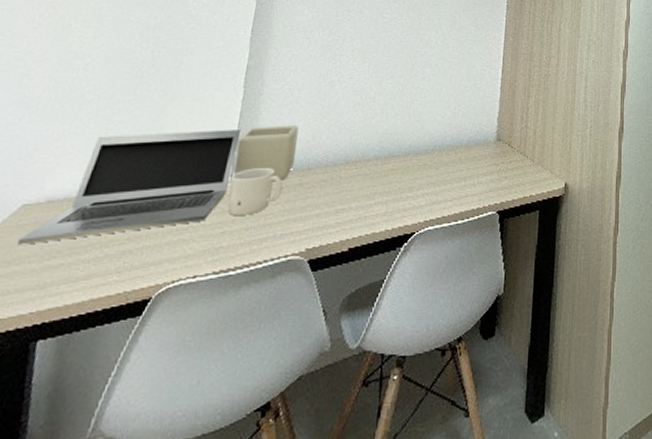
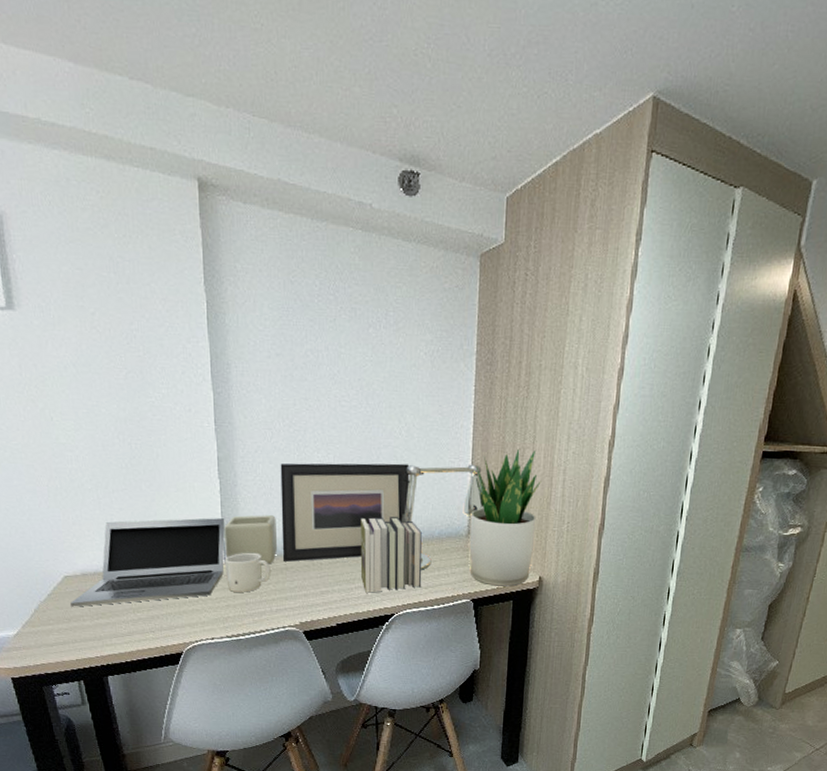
picture frame: none [299,71,443,176] -> present [280,463,410,562]
books: none [383,123,451,209] -> present [360,516,422,593]
desk lamp: none [431,72,518,181] -> present [402,464,489,570]
planter: none [496,58,566,195] -> present [469,450,542,587]

